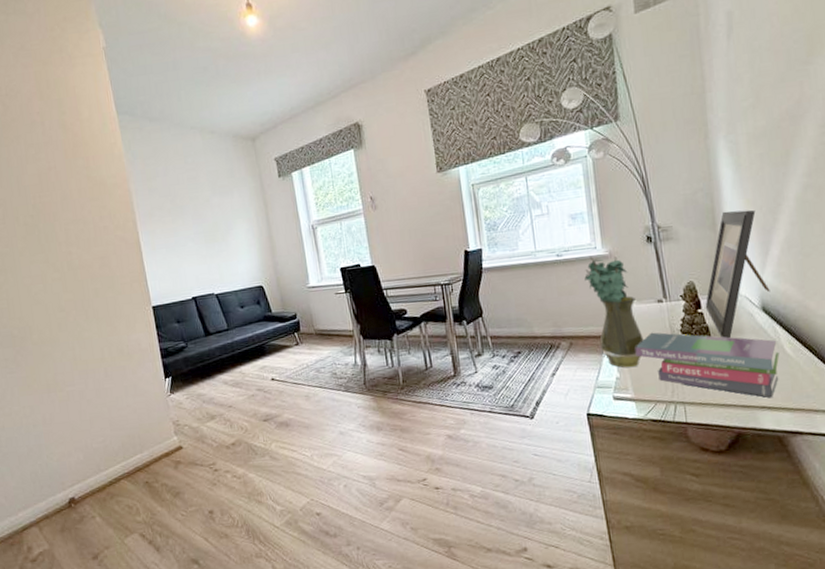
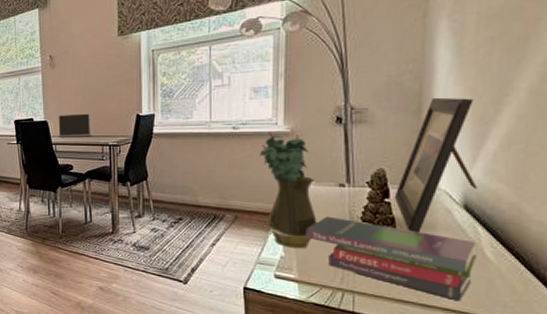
laptop: none [386,253,424,282] -> present [58,113,93,137]

